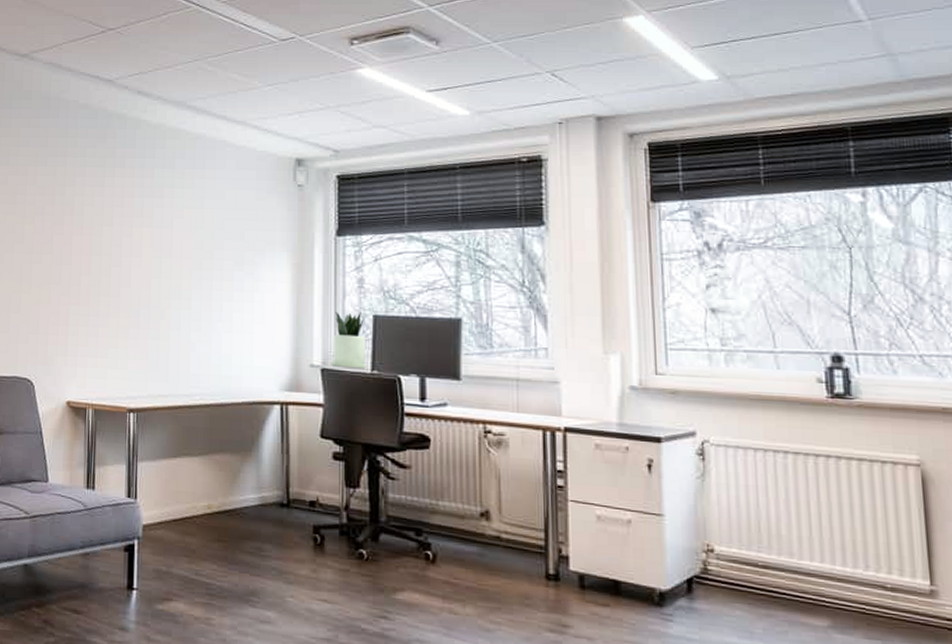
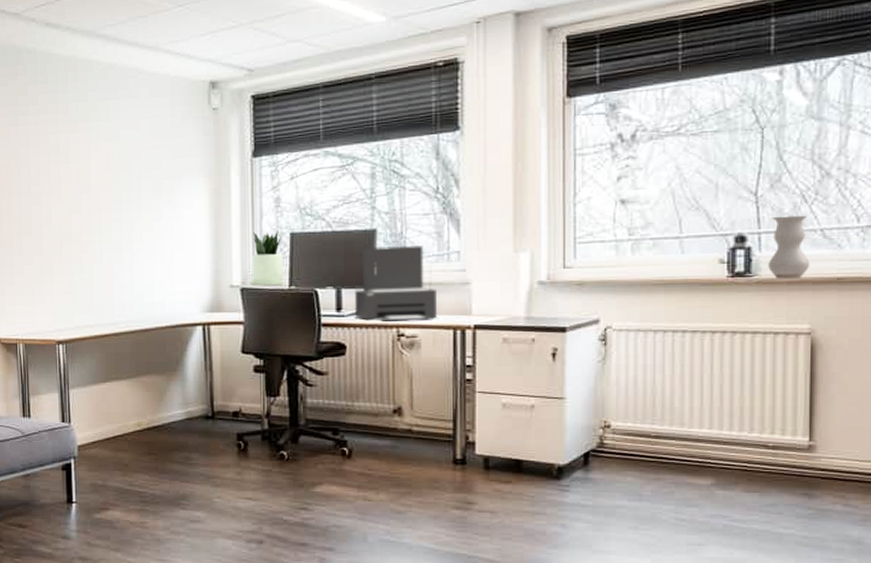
printer: none [440,336,525,419] -> present [355,245,437,321]
vase: none [868,338,913,405] -> present [768,215,810,279]

